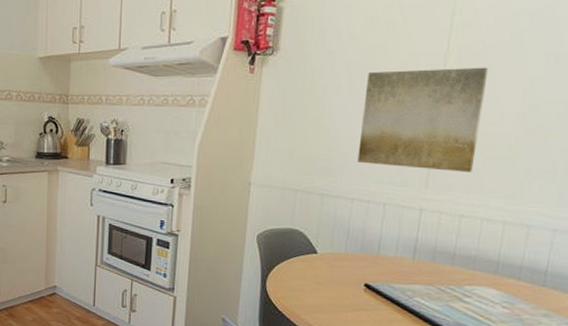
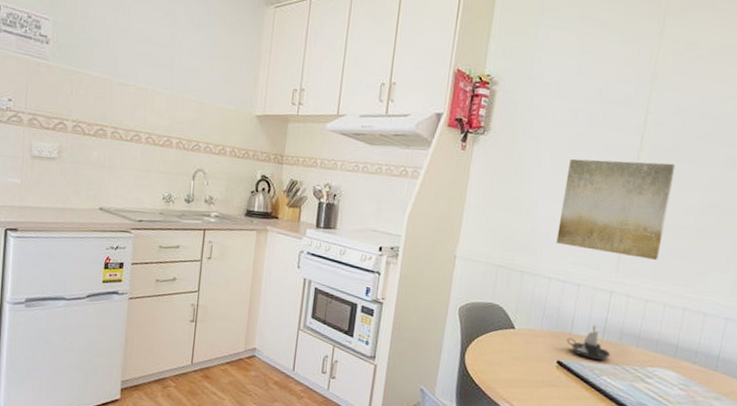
candle: none [374,245,423,282] -> present [567,325,611,361]

